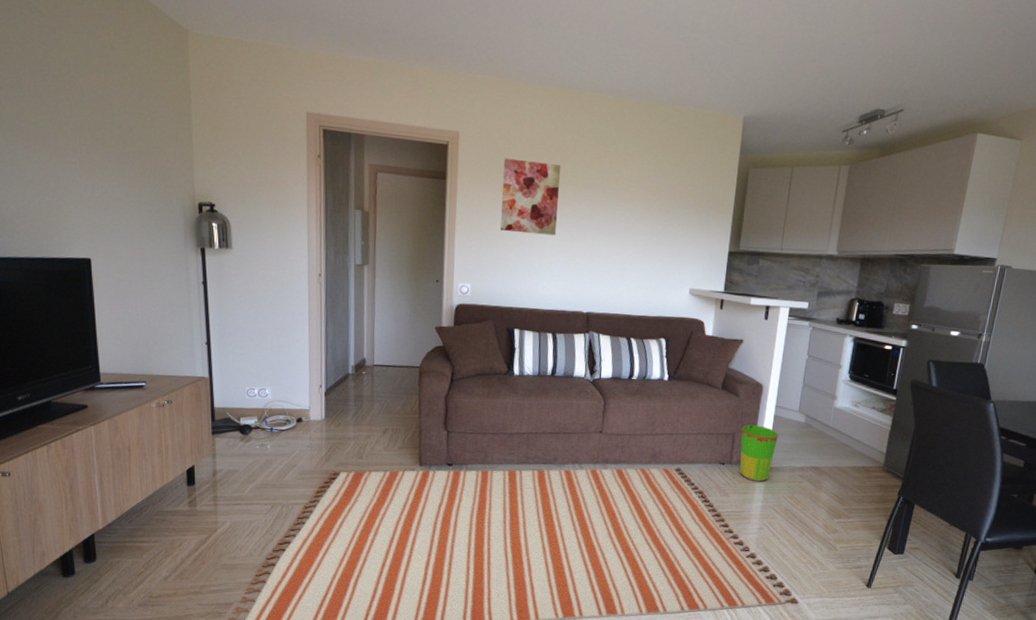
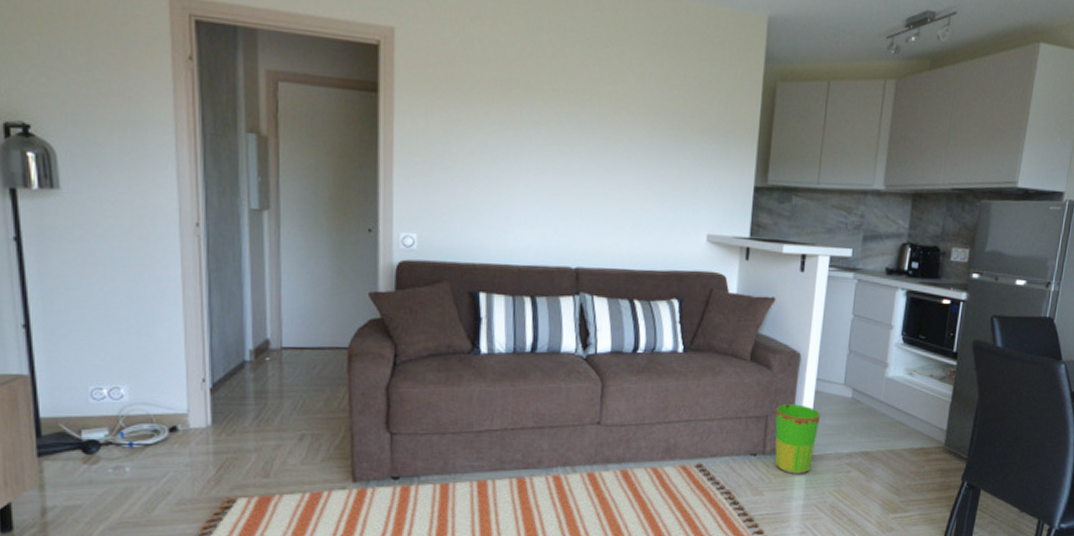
wall art: present [501,158,561,236] -> none [456,64,536,168]

